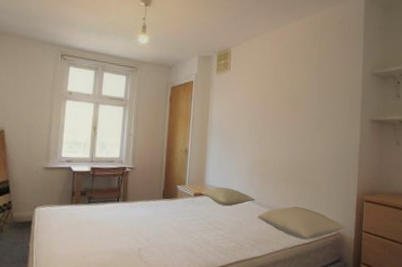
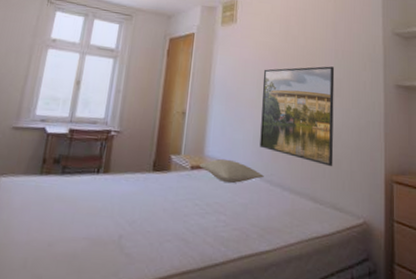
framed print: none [251,105,318,191] -> present [260,66,335,167]
pillow: present [257,207,346,240] -> none [266,186,374,231]

